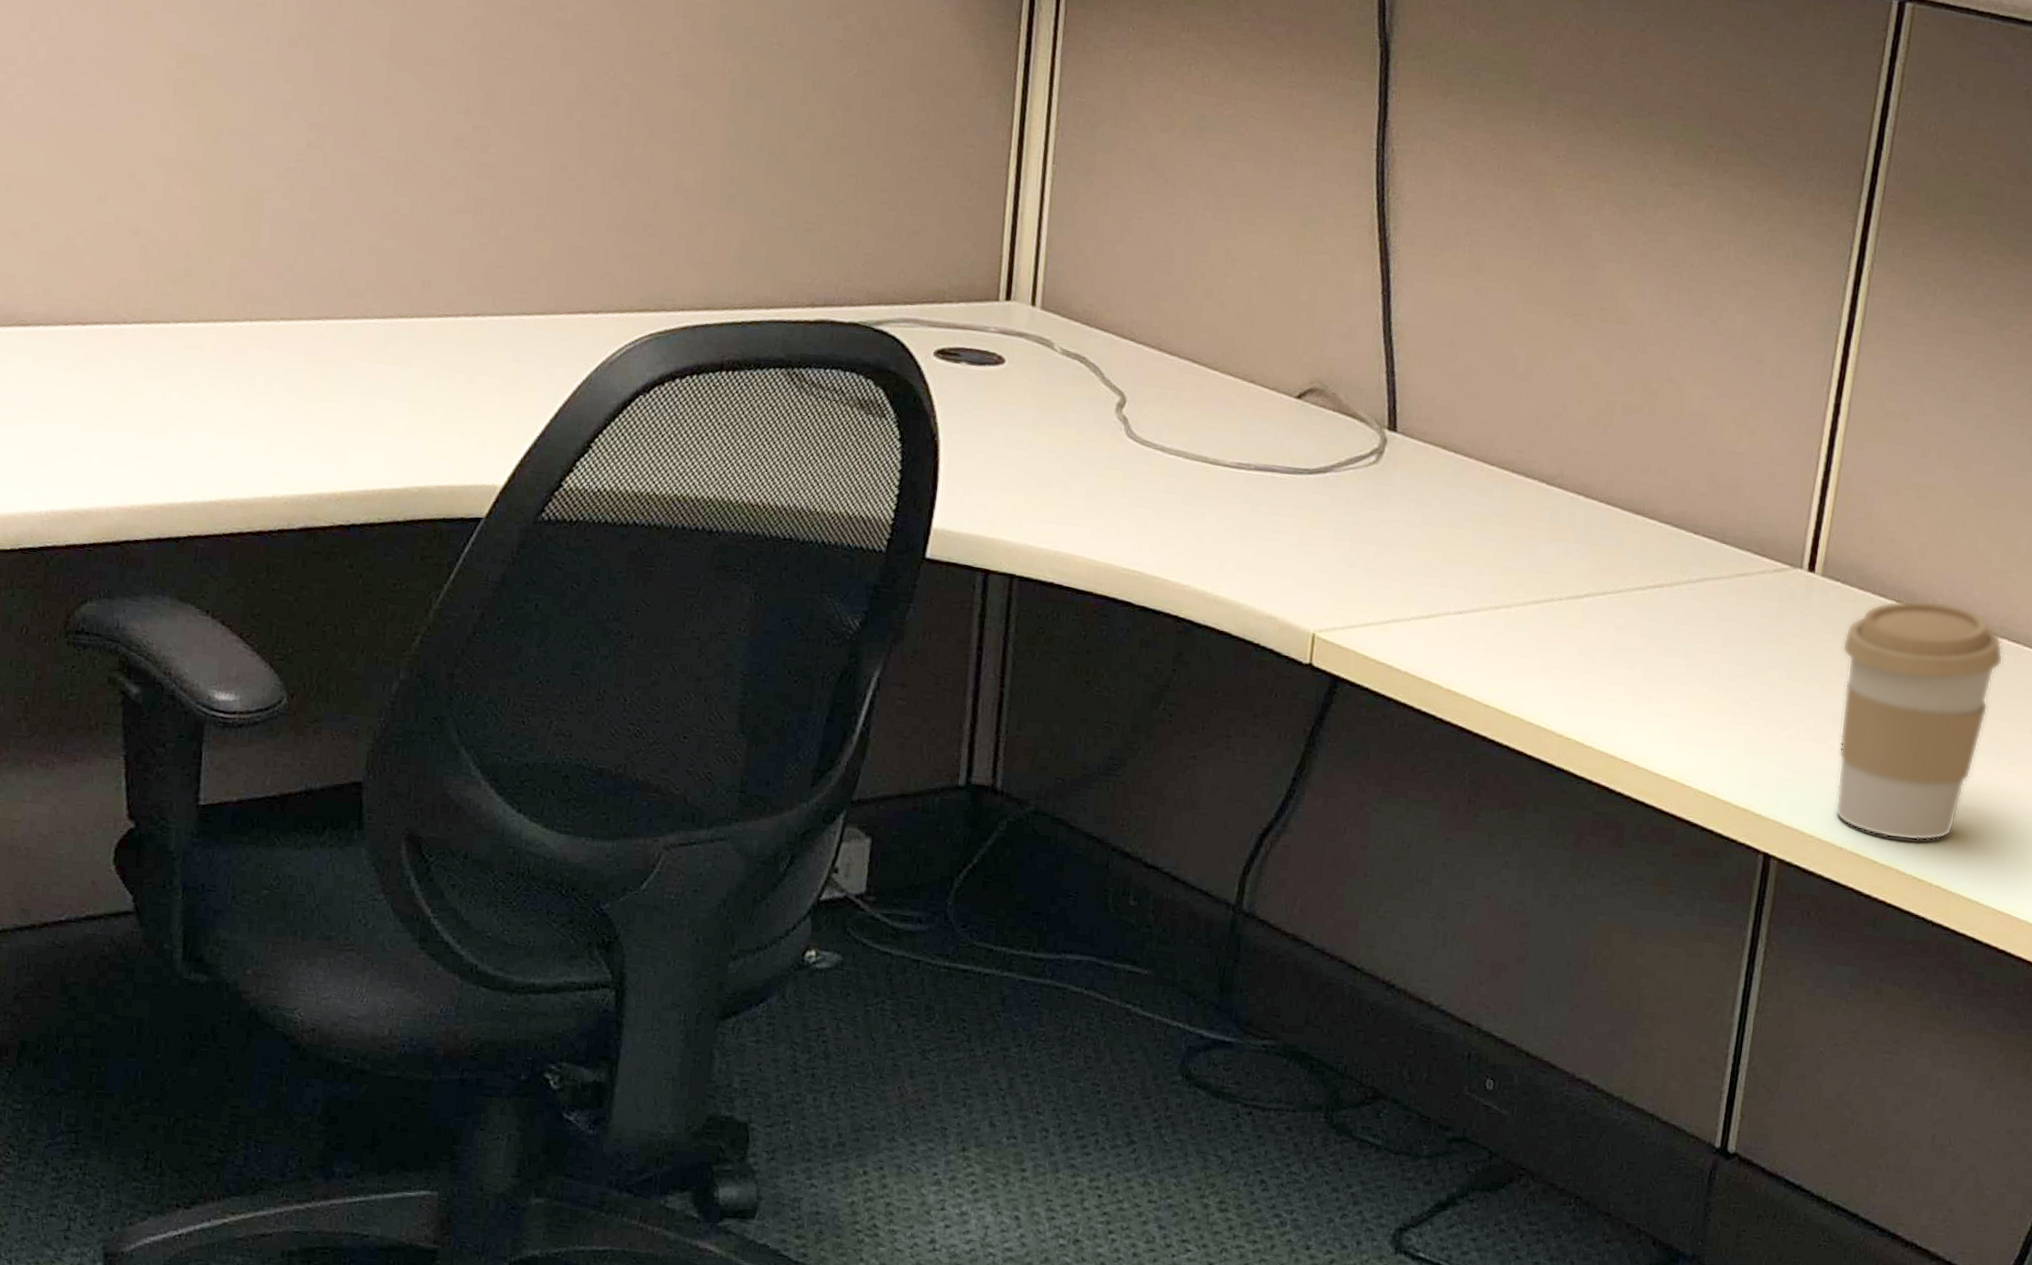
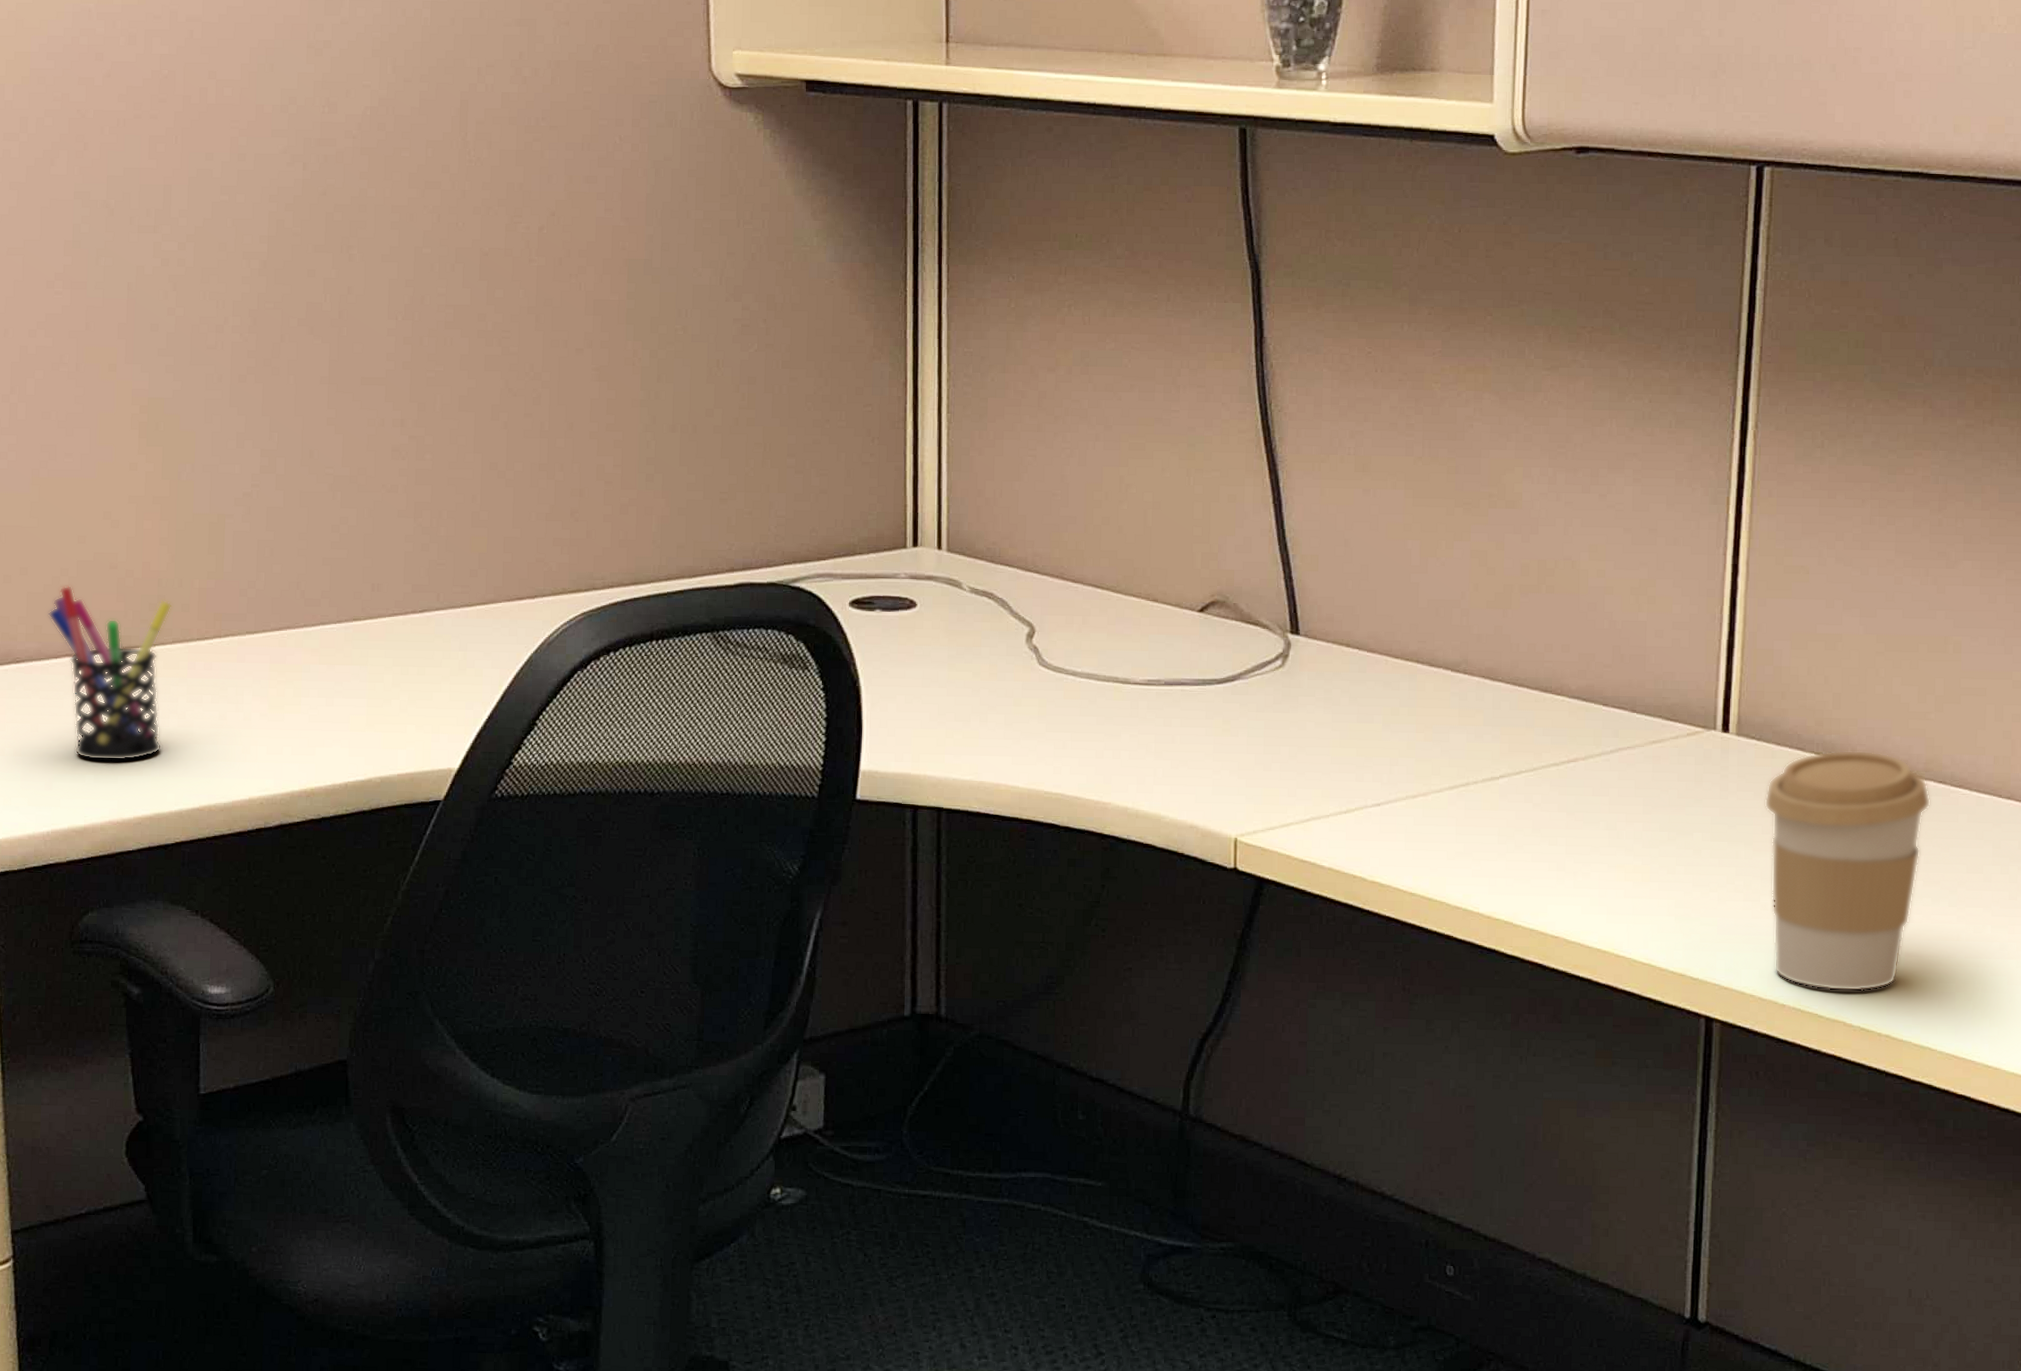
pen holder: none [59,247,200,444] -> present [48,586,172,761]

